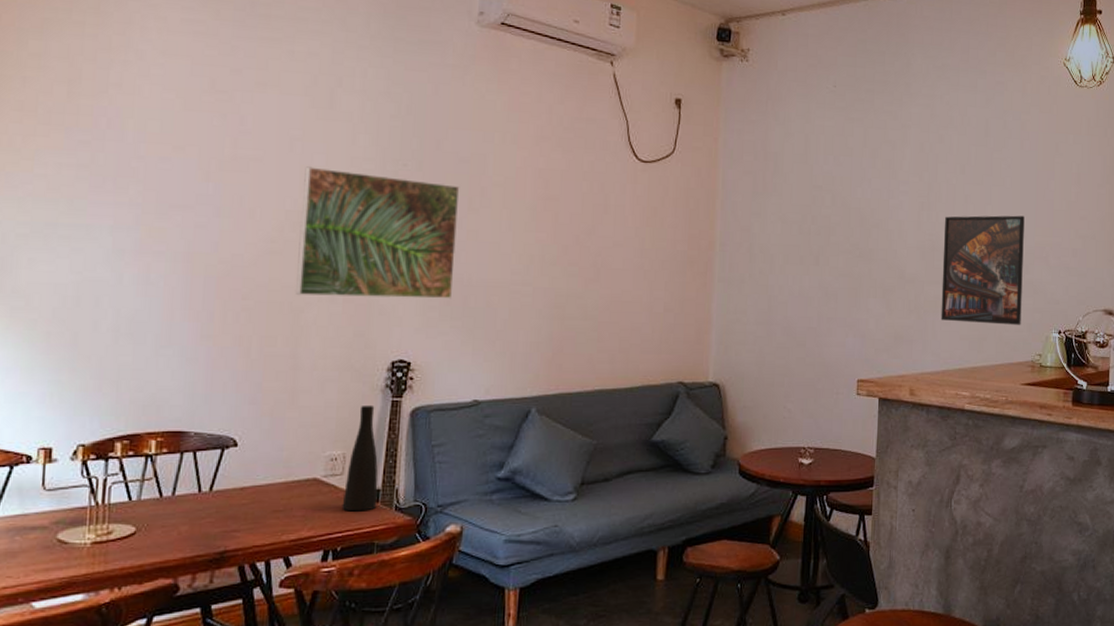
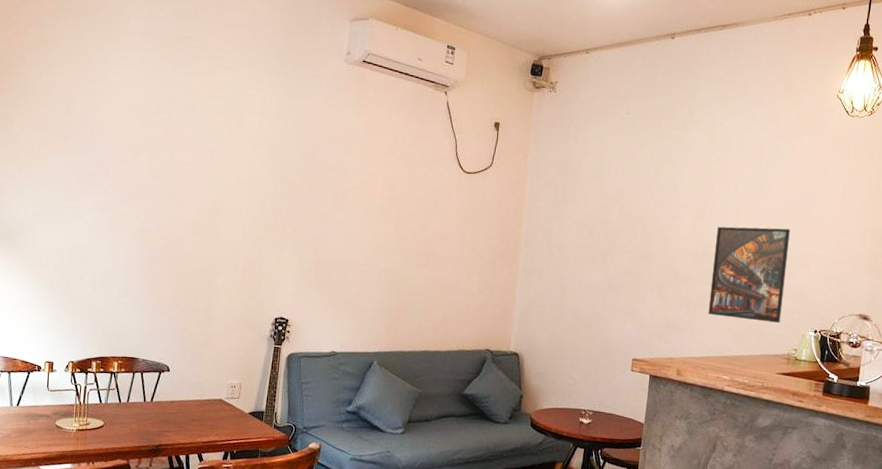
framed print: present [296,166,460,299] -> none [211,170,328,274]
vase: present [341,404,378,512] -> none [237,349,263,427]

